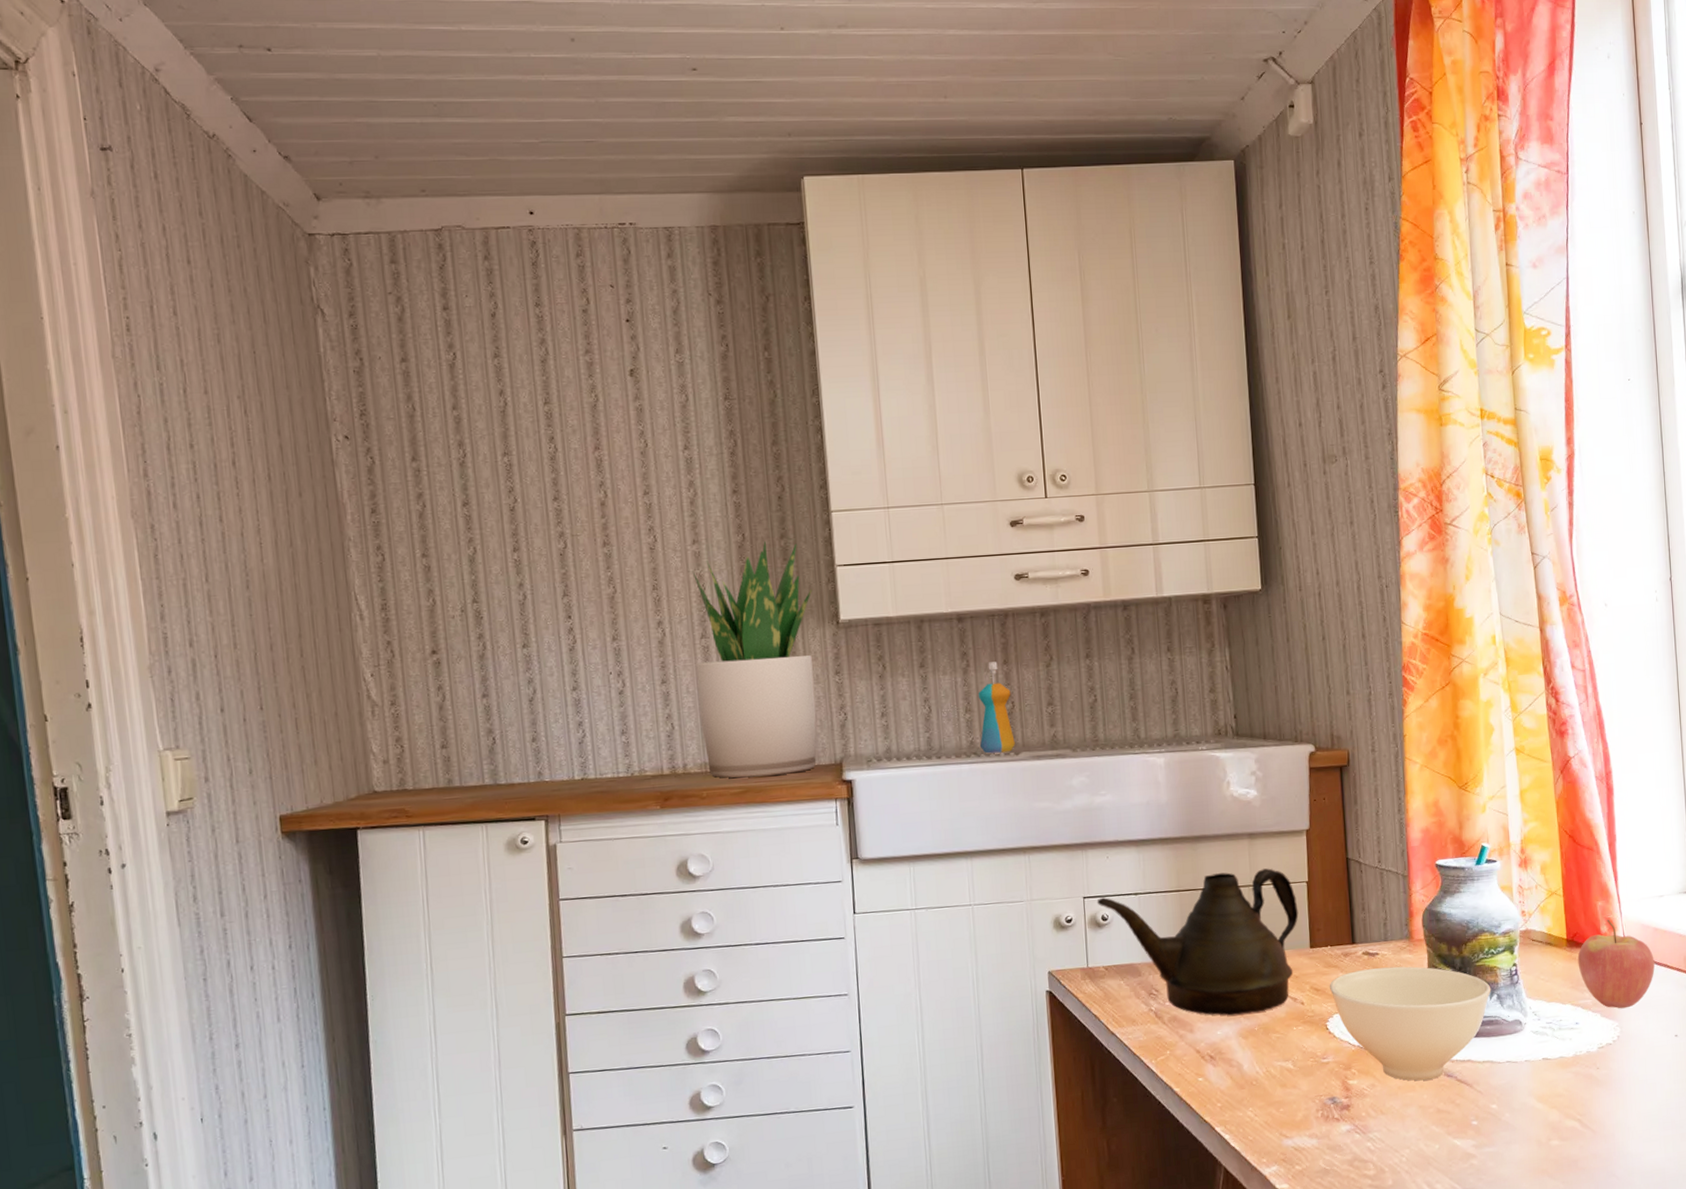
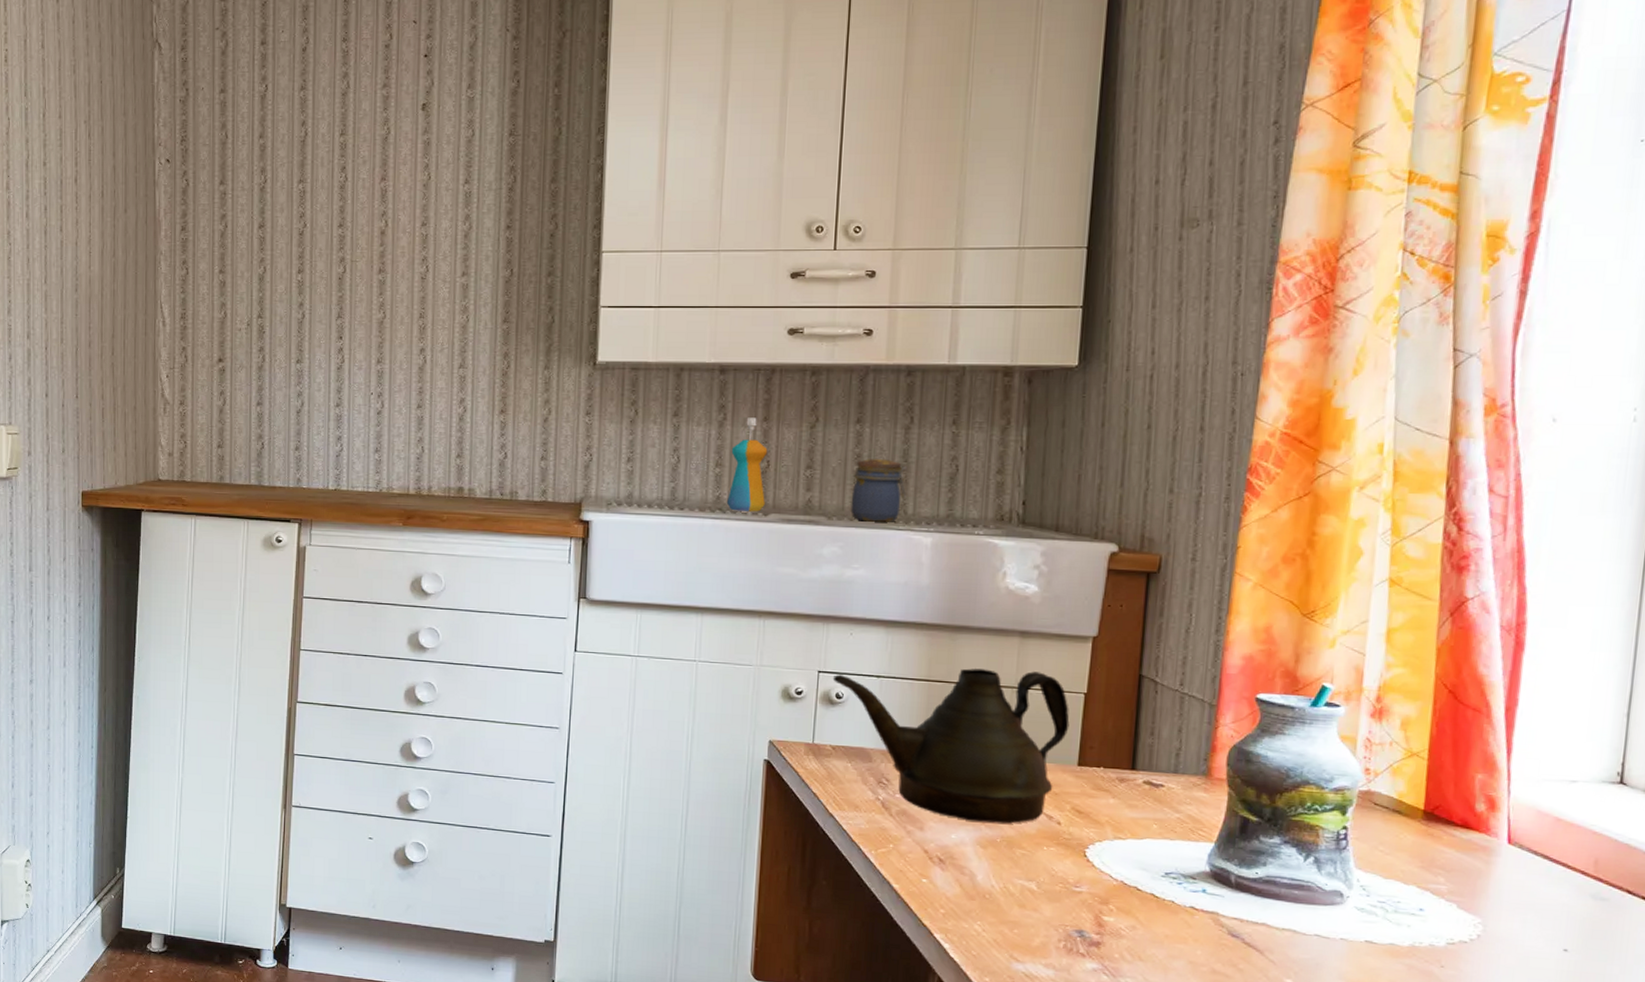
planter: present [692,541,817,778] -> none [450,278,573,508]
jar: none [1090,689,1137,750] -> present [850,459,908,522]
bowl: present [1329,966,1491,1081] -> none [1094,799,1308,936]
fruit: present [1577,920,1655,1009] -> none [1434,797,1549,905]

